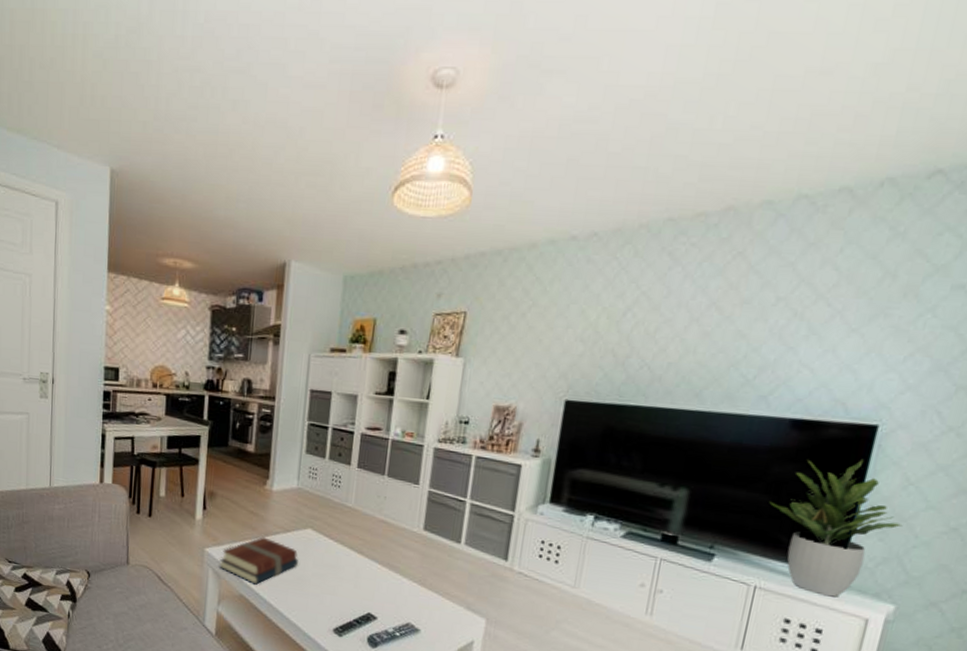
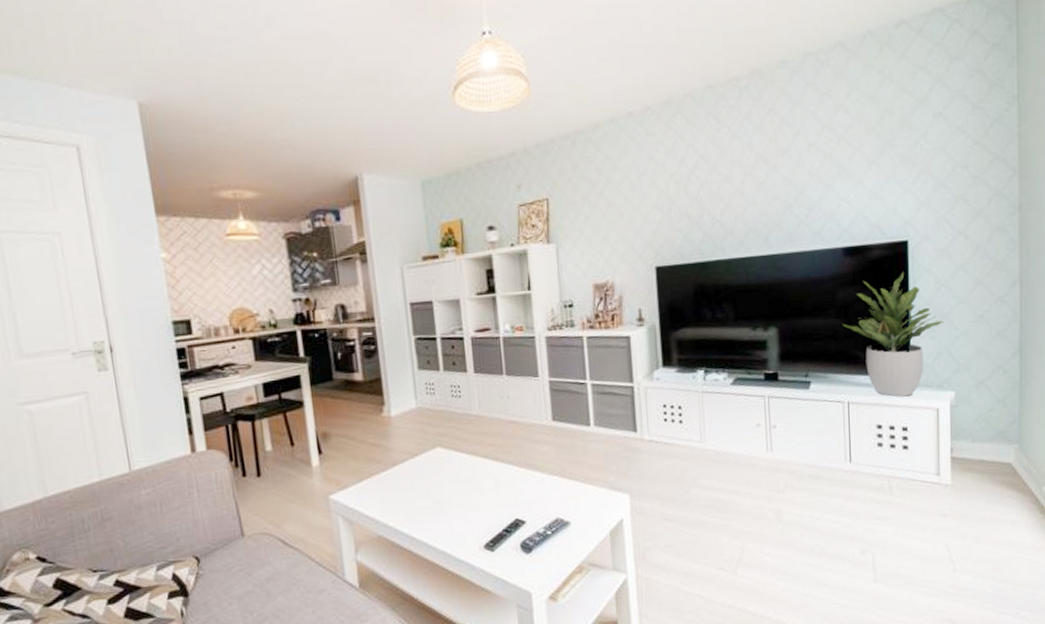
books: present [219,537,298,585] -> none [348,467,434,521]

